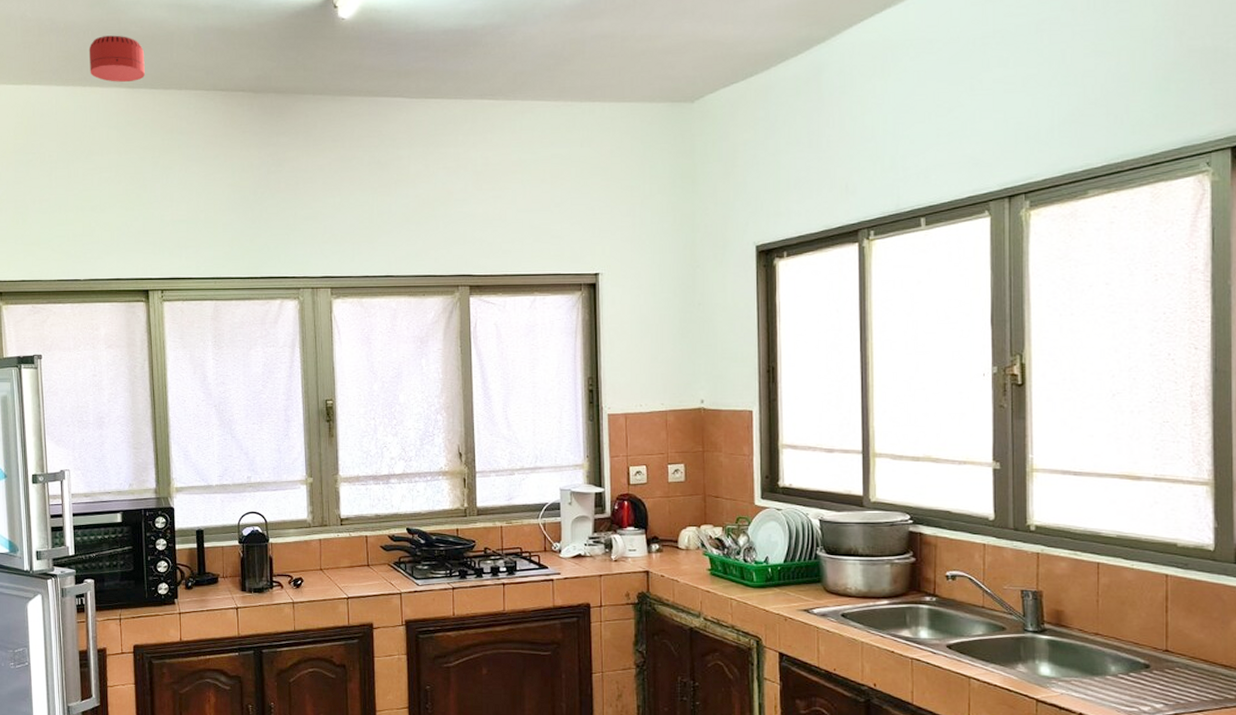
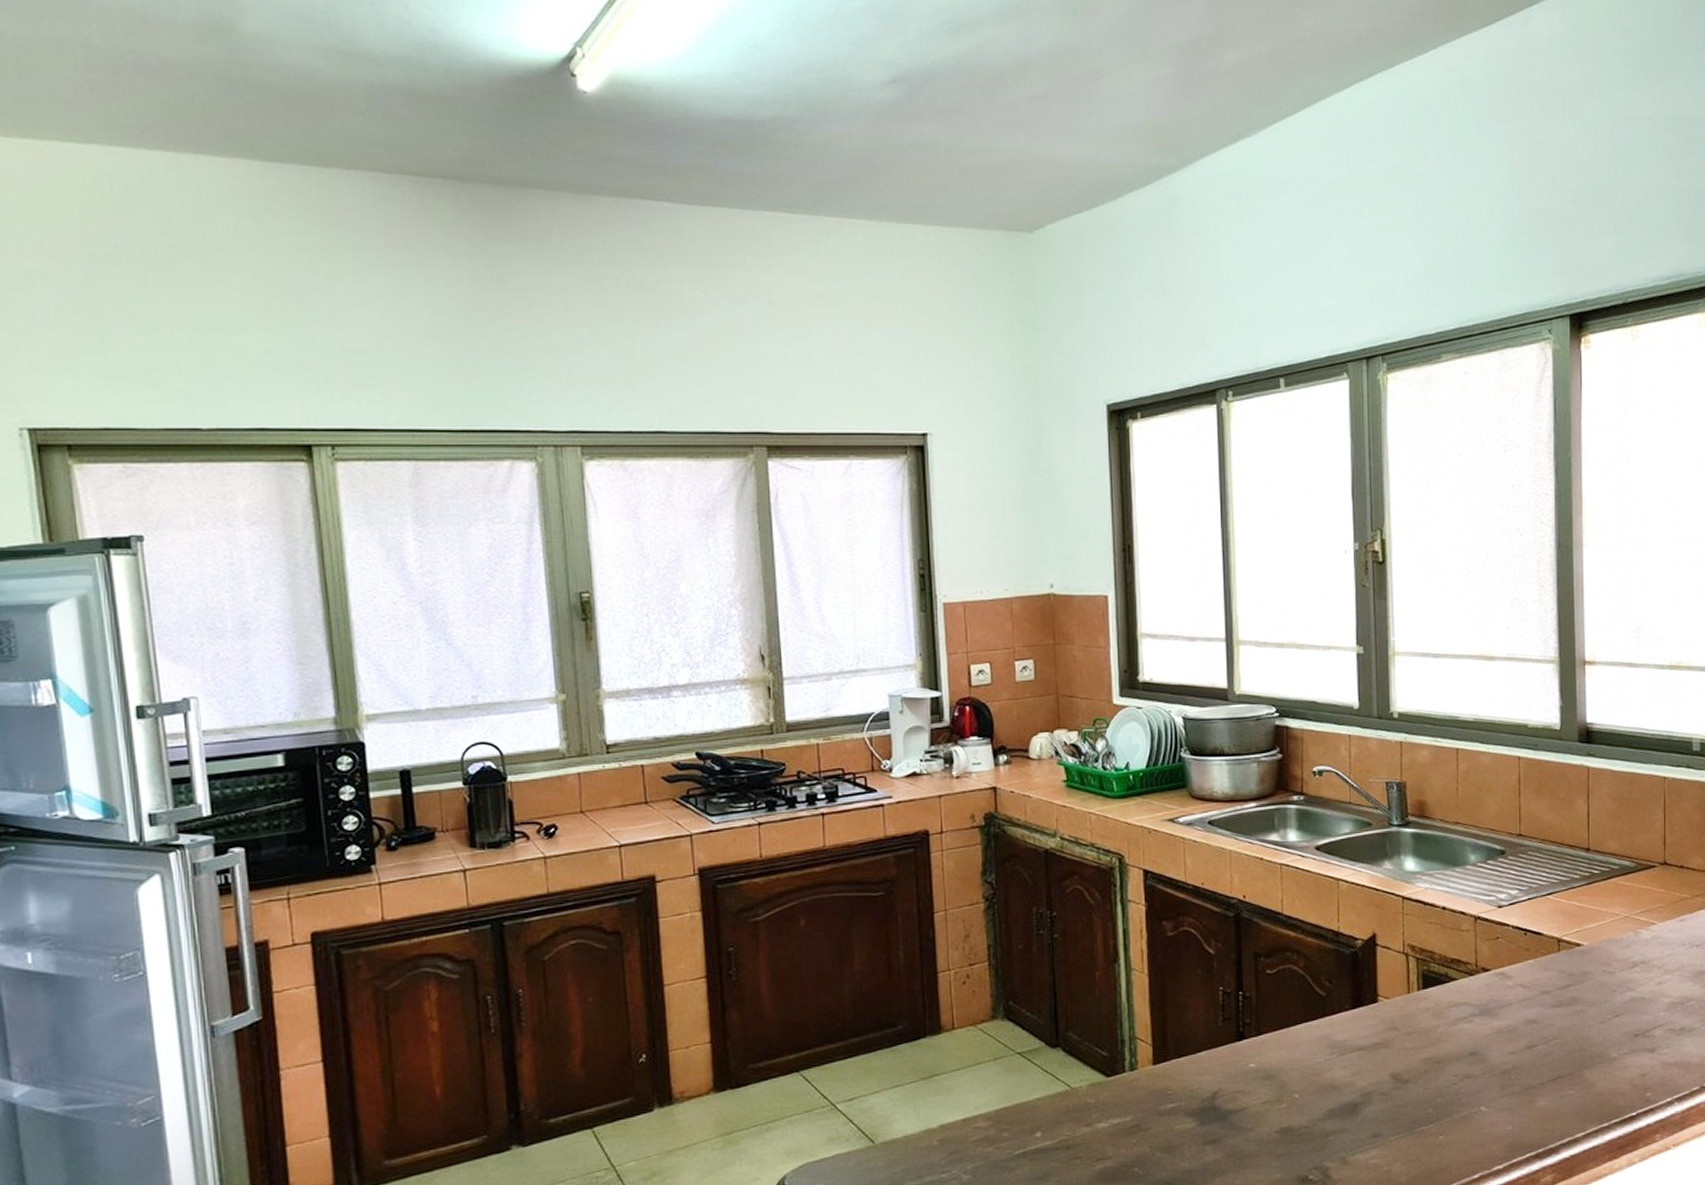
smoke detector: present [89,35,145,82] -> none [199,83,292,152]

